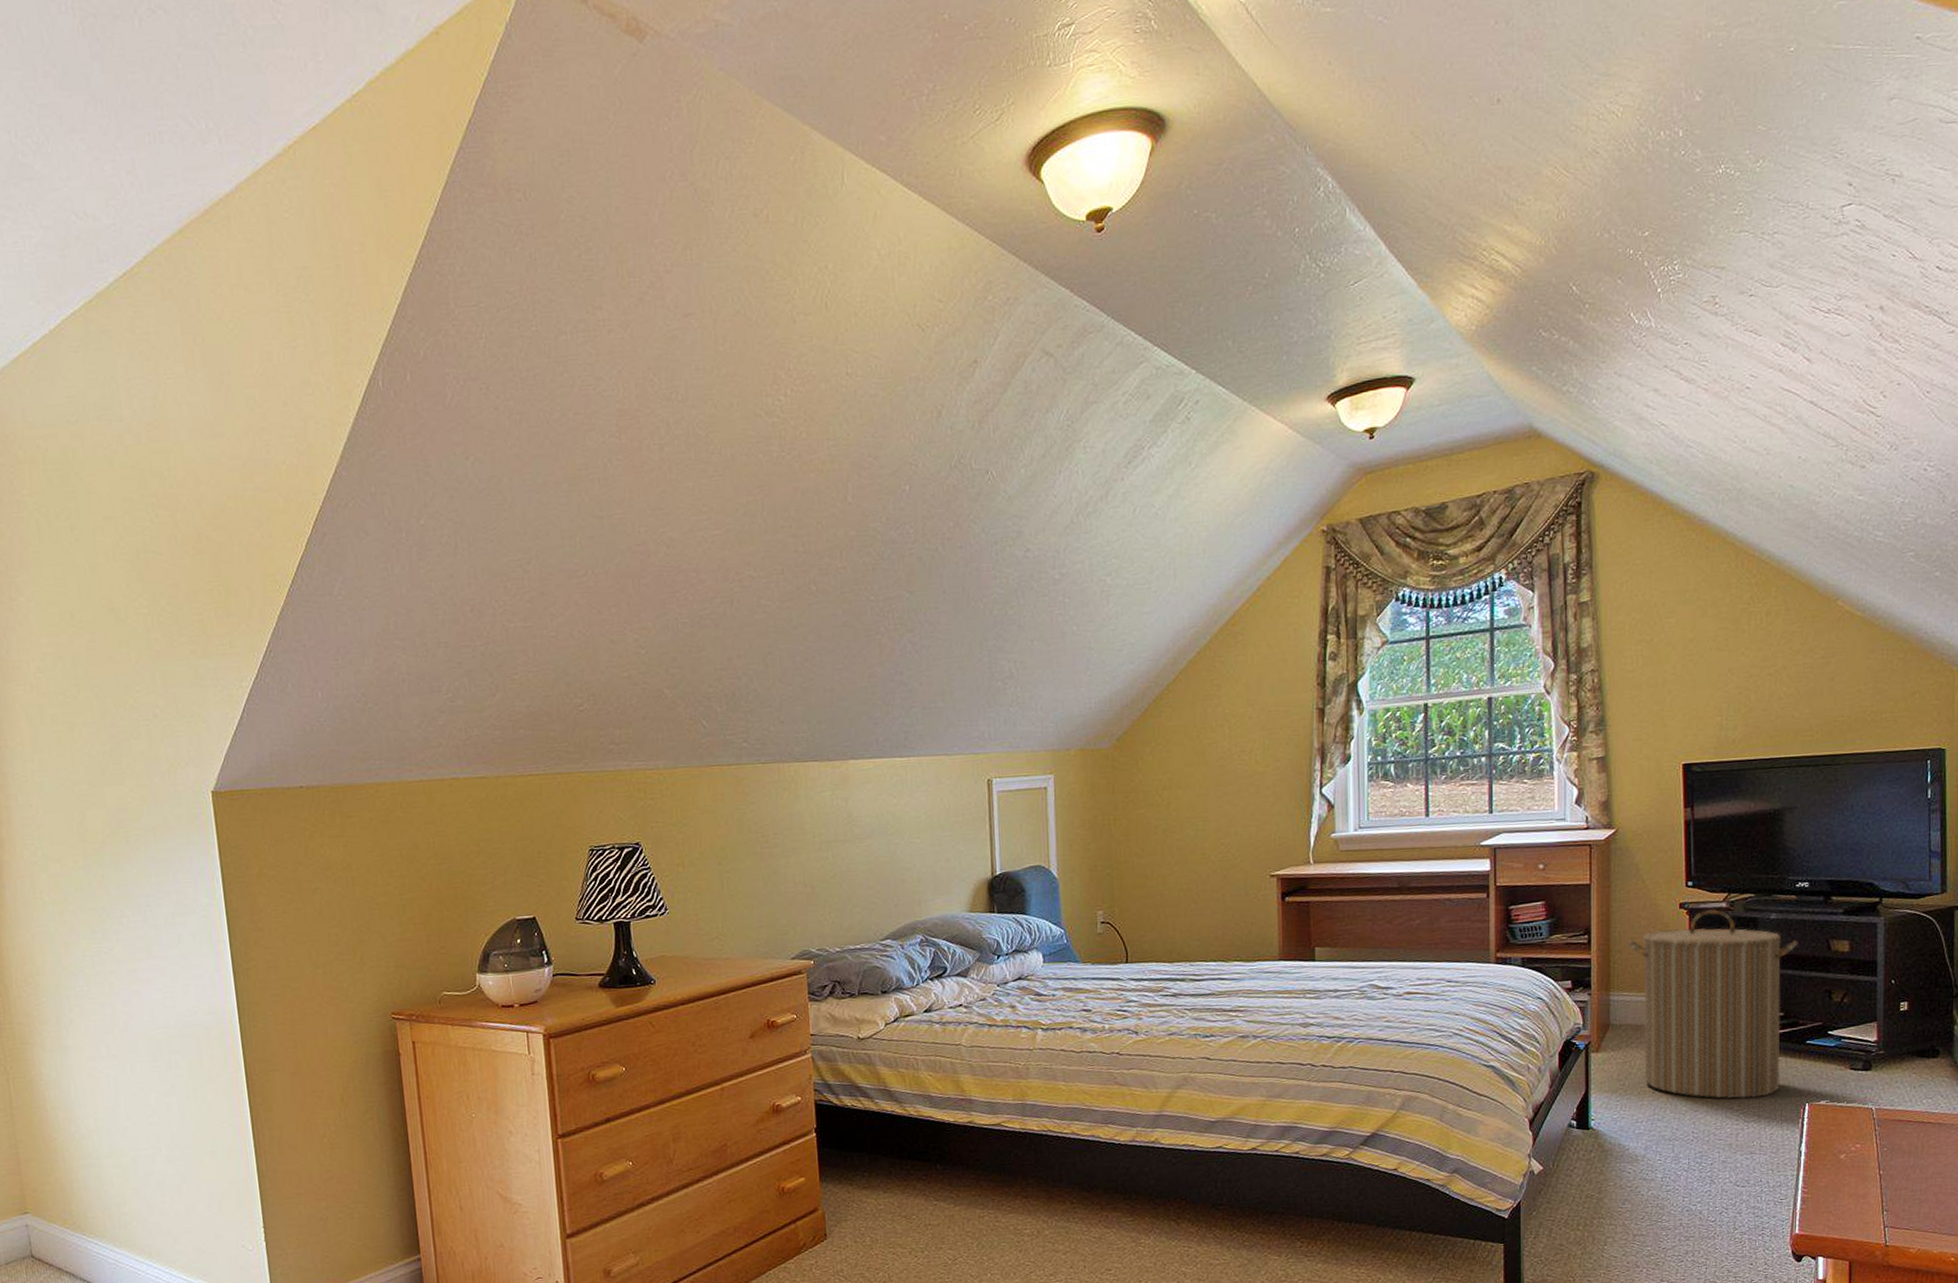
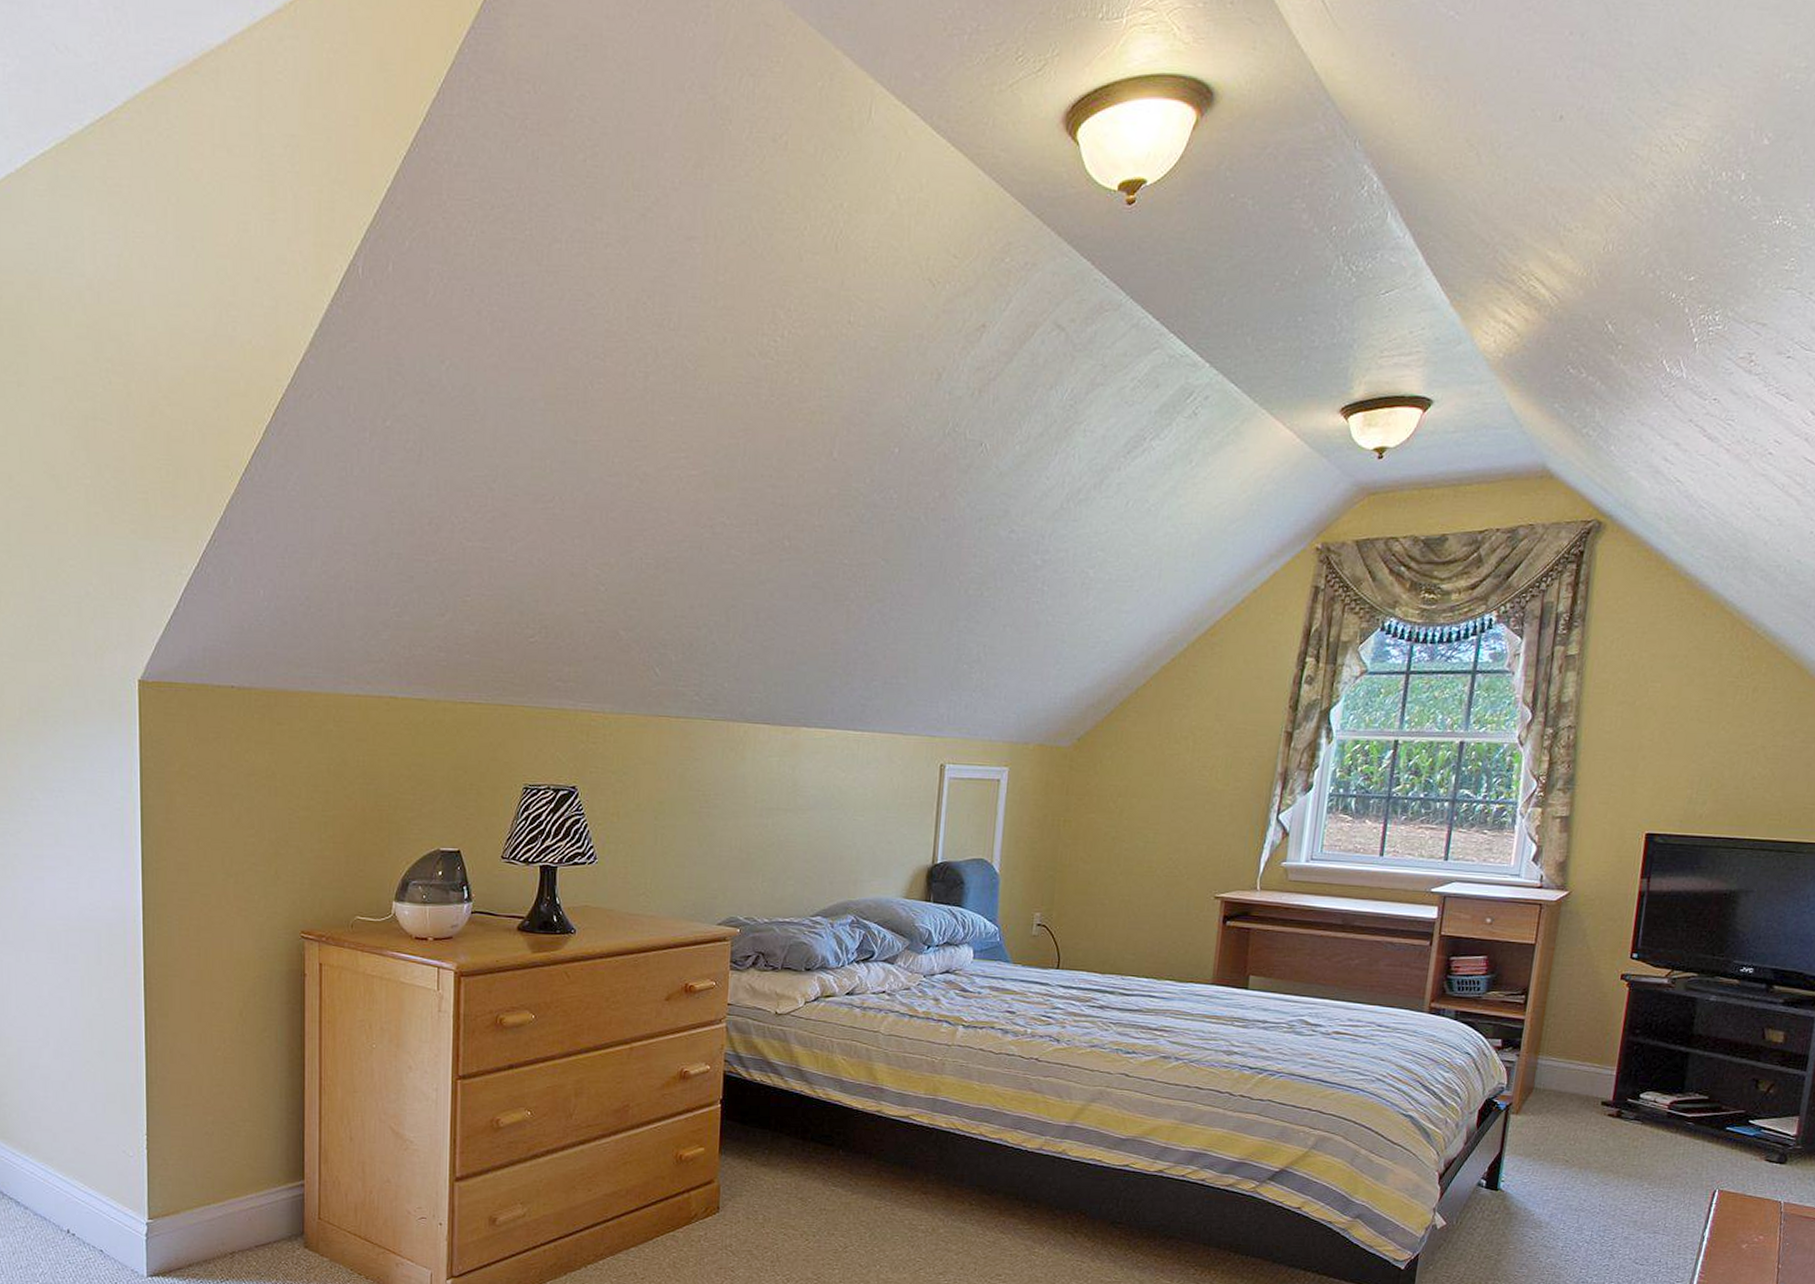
laundry hamper: present [1628,909,1798,1100] -> none [1560,984,1734,1179]

